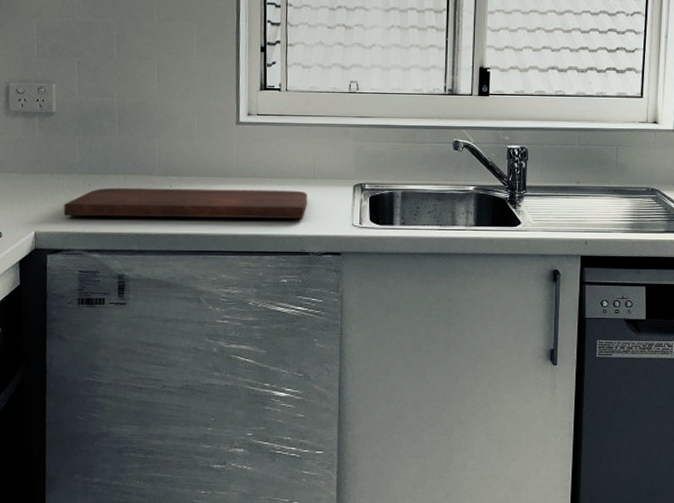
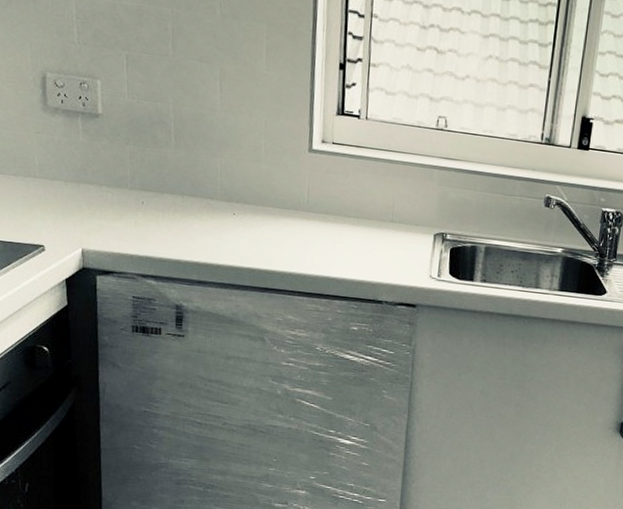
cutting board: present [63,187,307,219] -> none [114,208,384,265]

